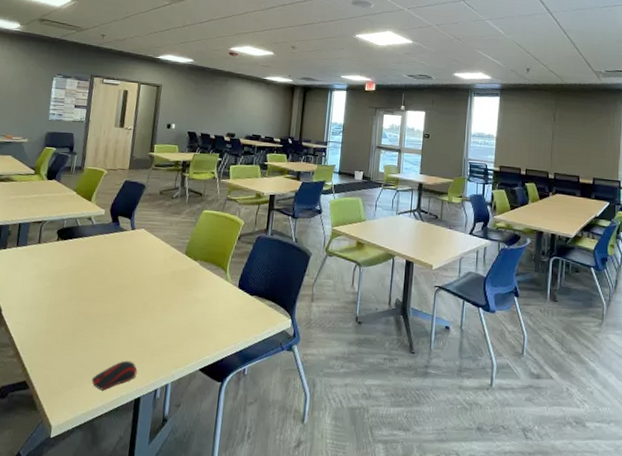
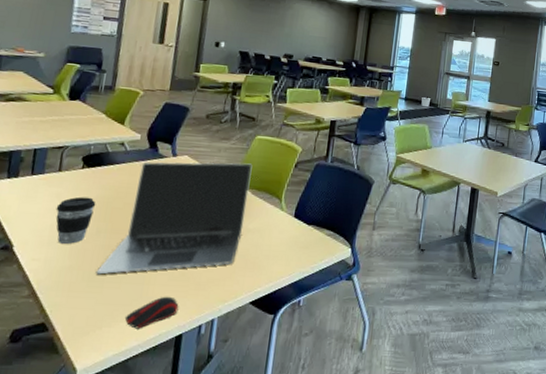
coffee cup: none [35,266,68,309] -> present [55,196,96,244]
laptop: none [68,234,200,338] -> present [96,161,253,275]

